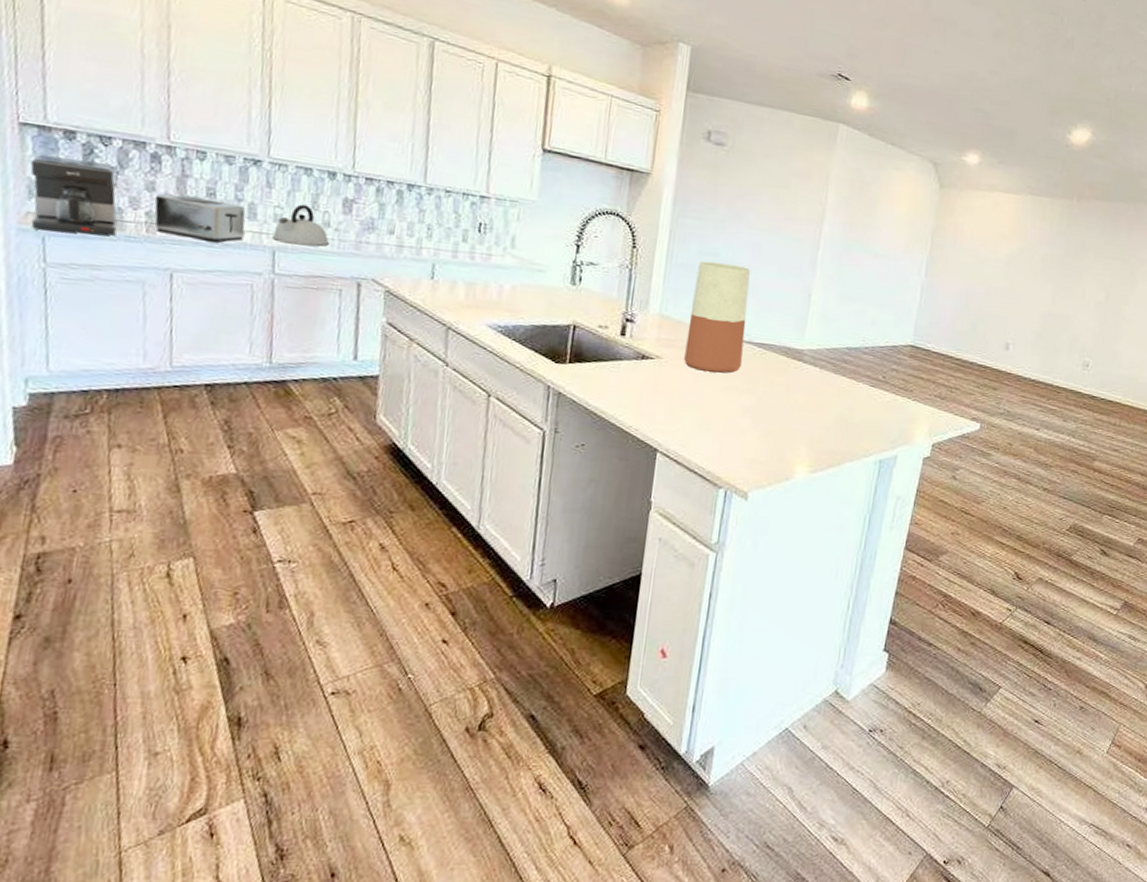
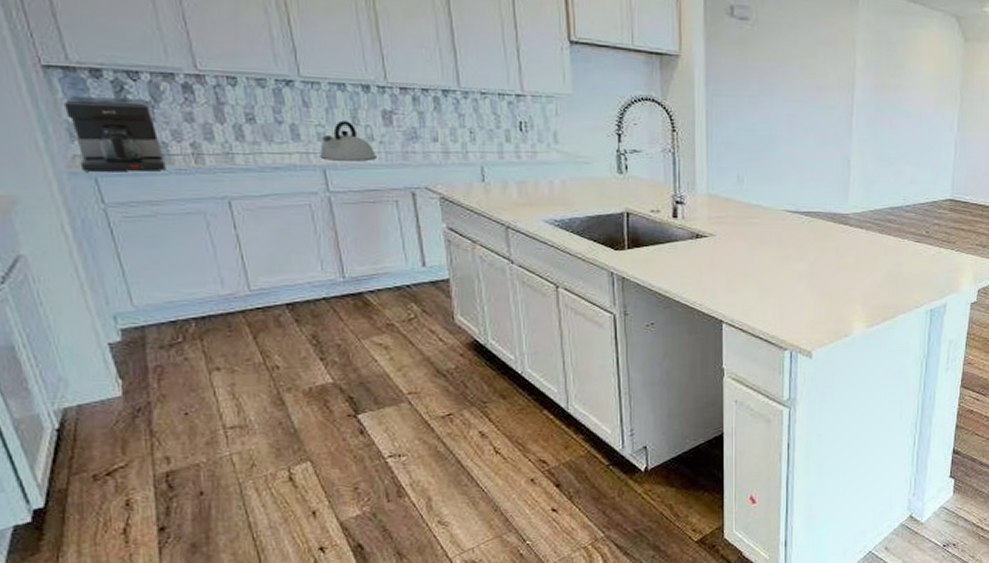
toaster: present [154,194,246,243] -> none [195,122,292,167]
vase: present [684,261,751,373] -> none [736,137,791,244]

